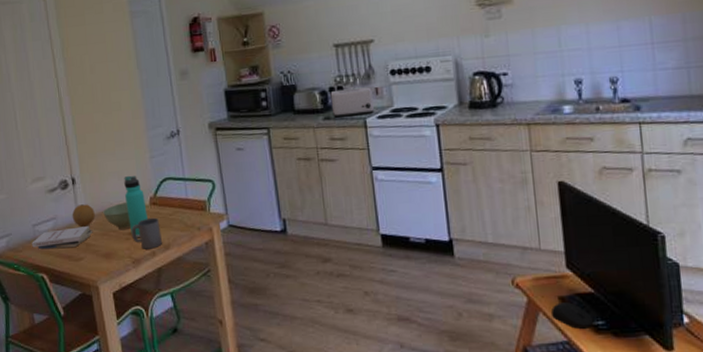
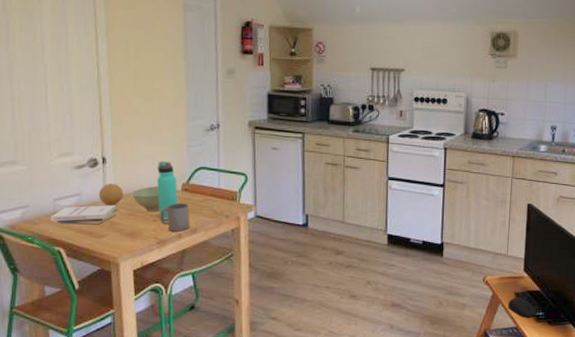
toaster: present [330,87,374,118] -> none [361,107,398,133]

